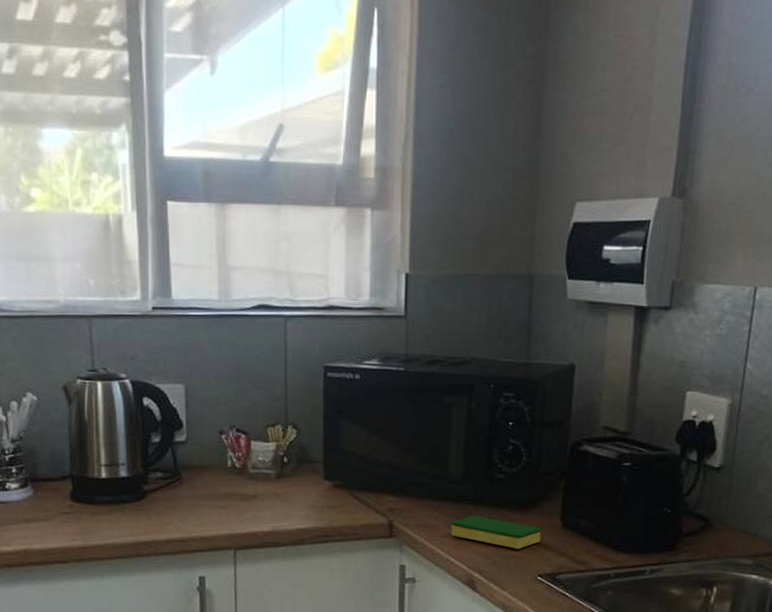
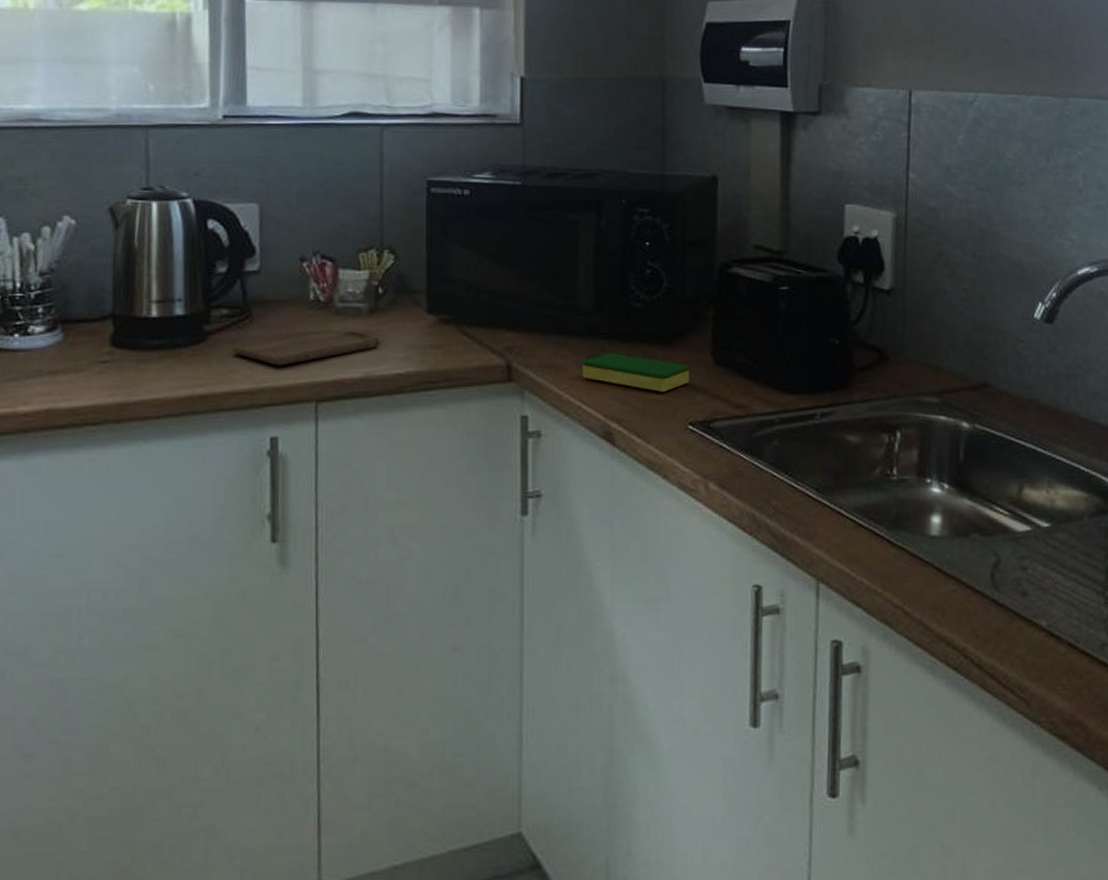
cutting board: none [167,492,285,520] -> present [232,330,380,366]

